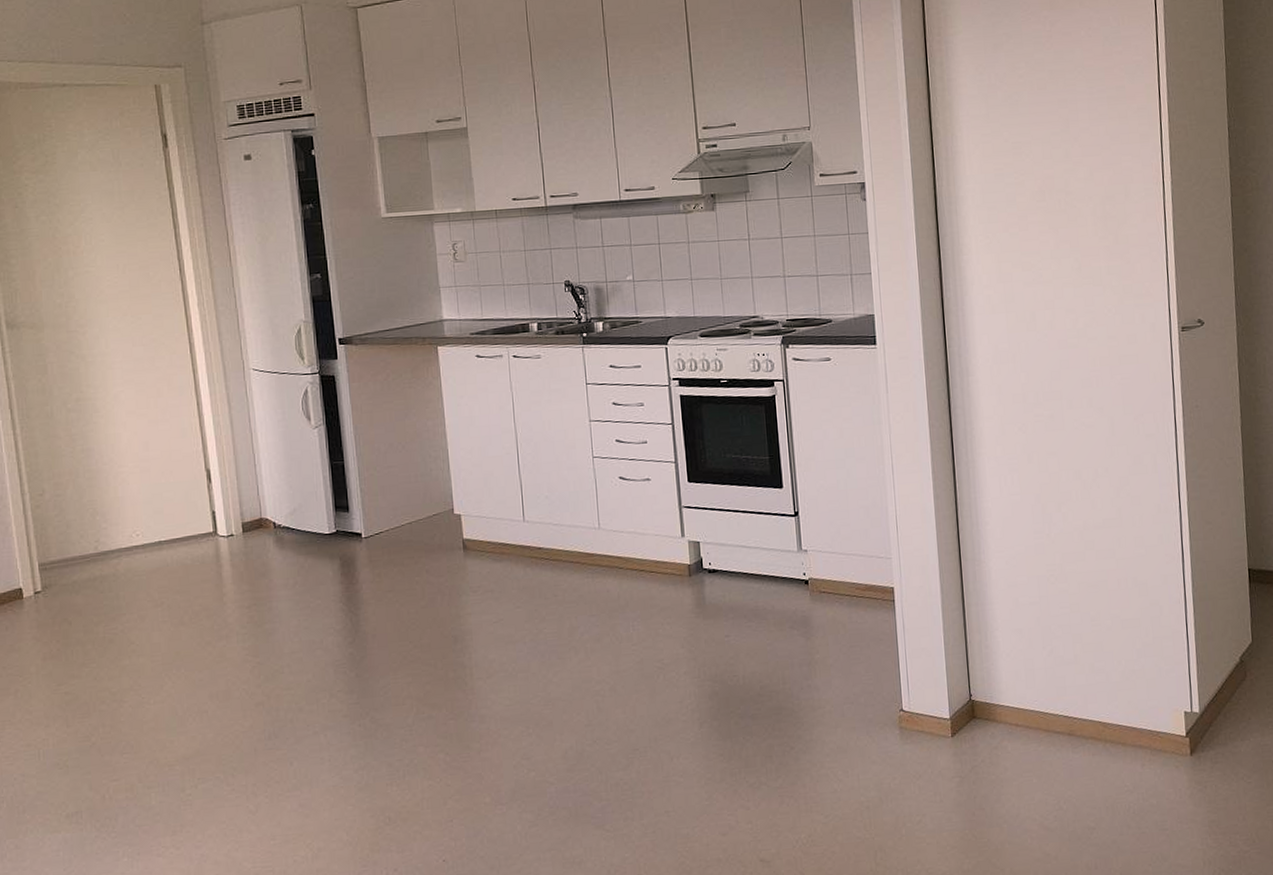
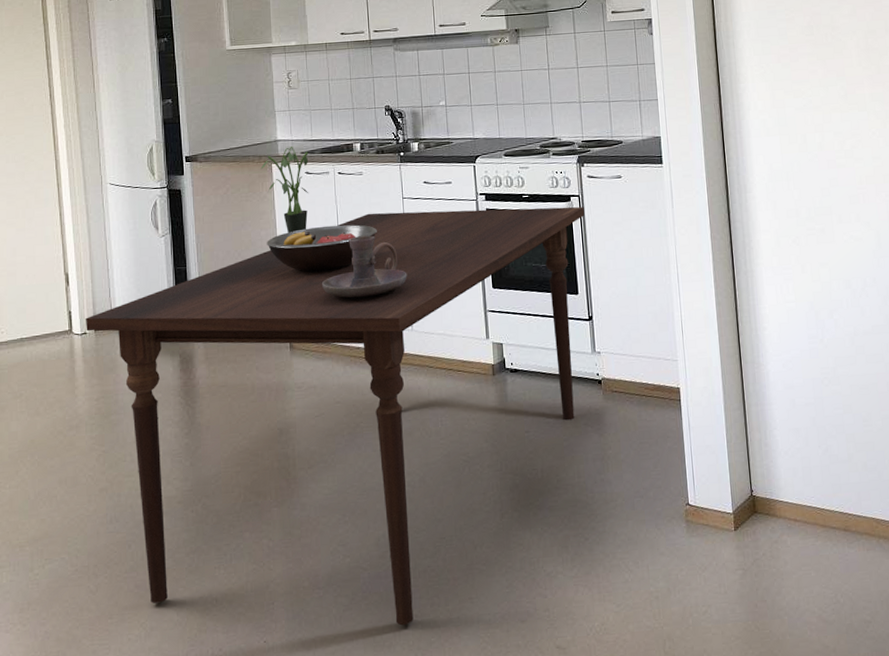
dining table: none [232,392,790,842] -> present [86,207,585,626]
potted plant: none [425,327,481,423] -> present [260,147,309,233]
fruit bowl: none [434,413,558,466] -> present [267,224,377,272]
candle holder: none [497,425,593,495] -> present [321,235,408,298]

